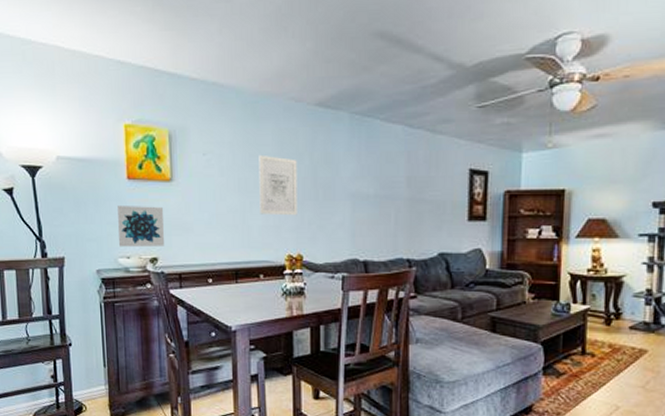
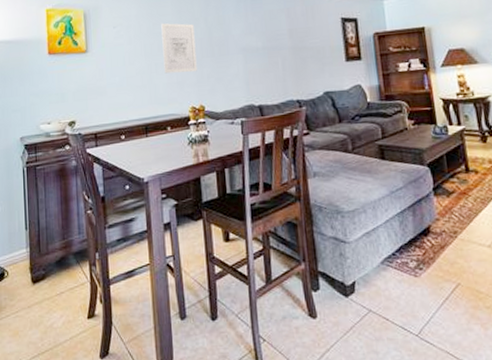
wall art: present [116,204,165,248] -> none [39,75,81,115]

